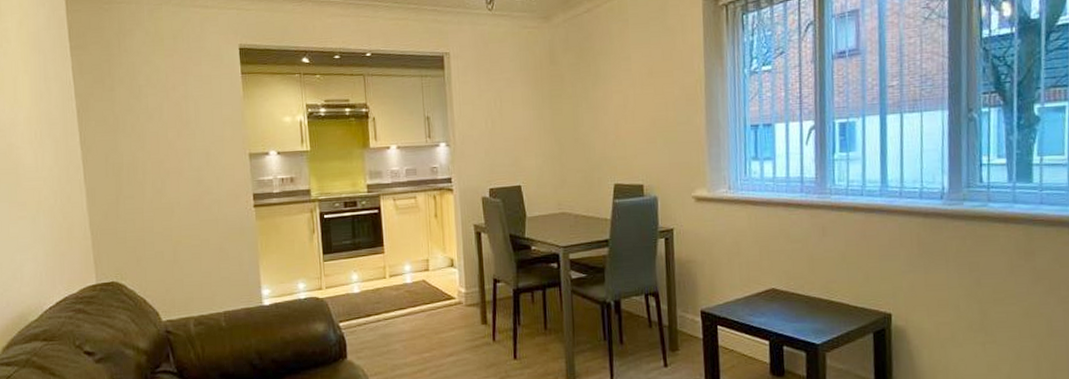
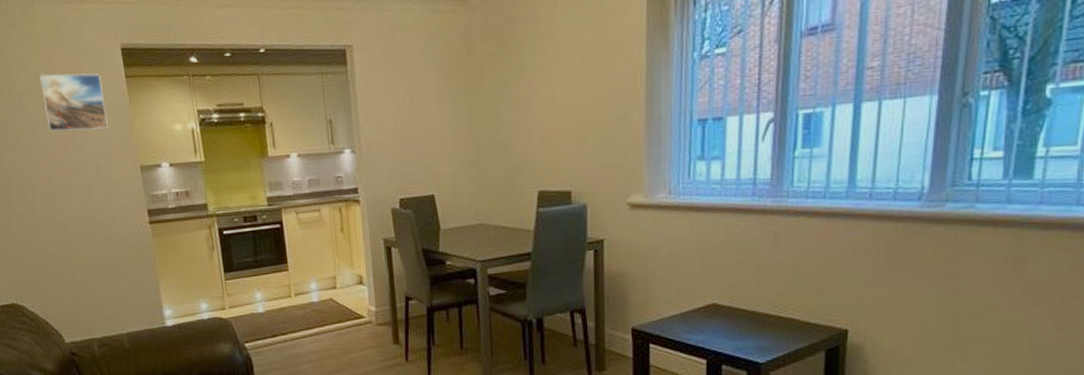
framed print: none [161,68,222,121] -> present [40,73,109,133]

